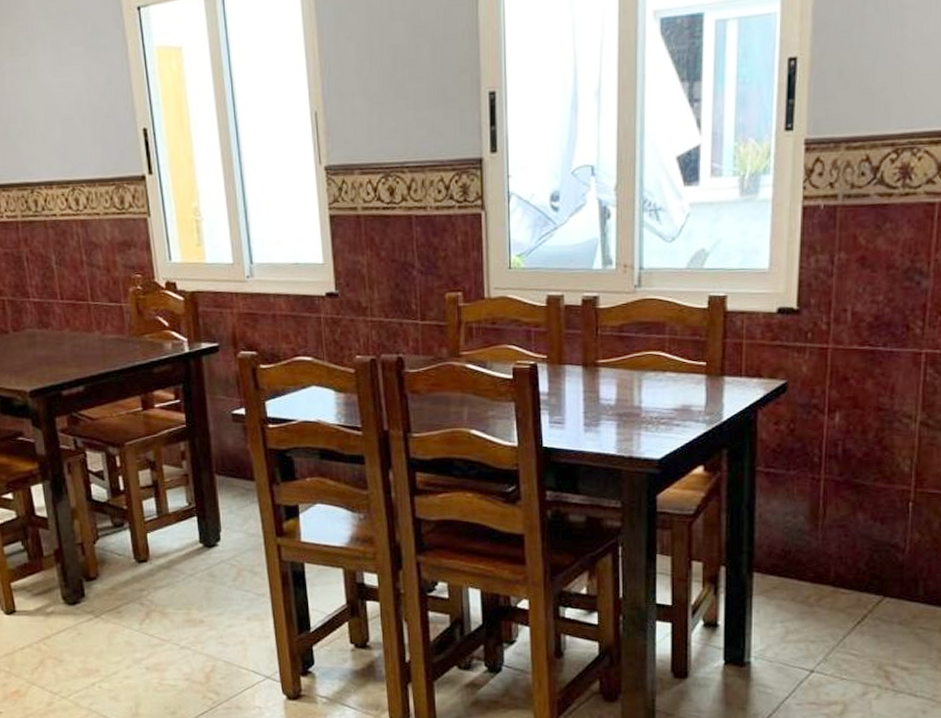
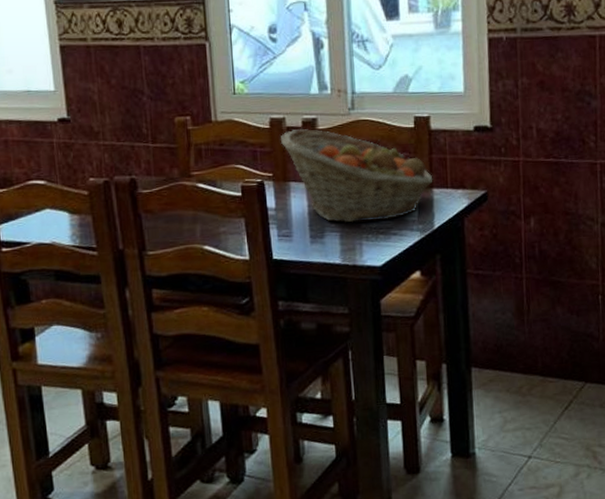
fruit basket: none [557,308,725,412] -> present [280,129,433,223]

